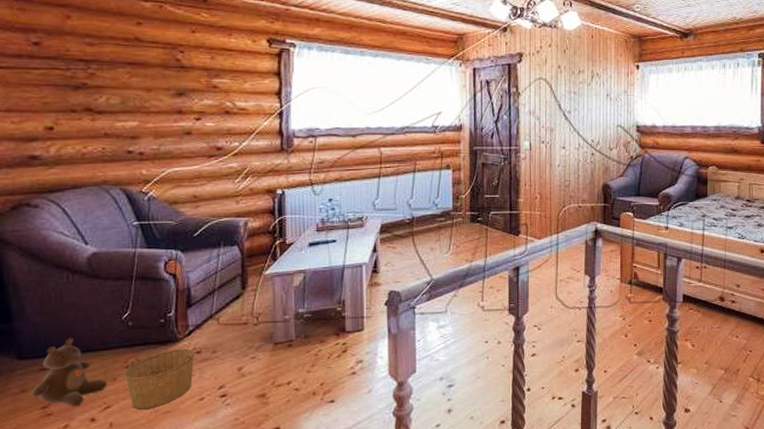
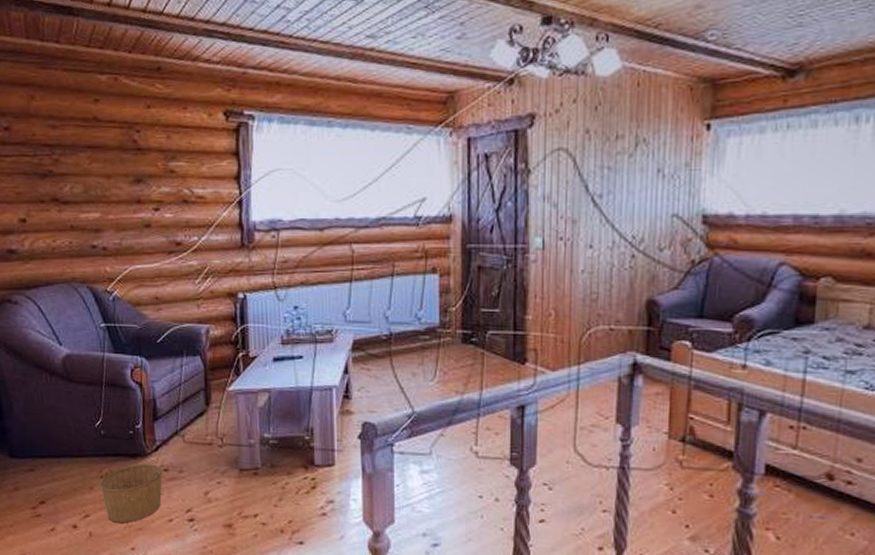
teddy bear: present [31,338,107,406] -> none [23,441,85,510]

